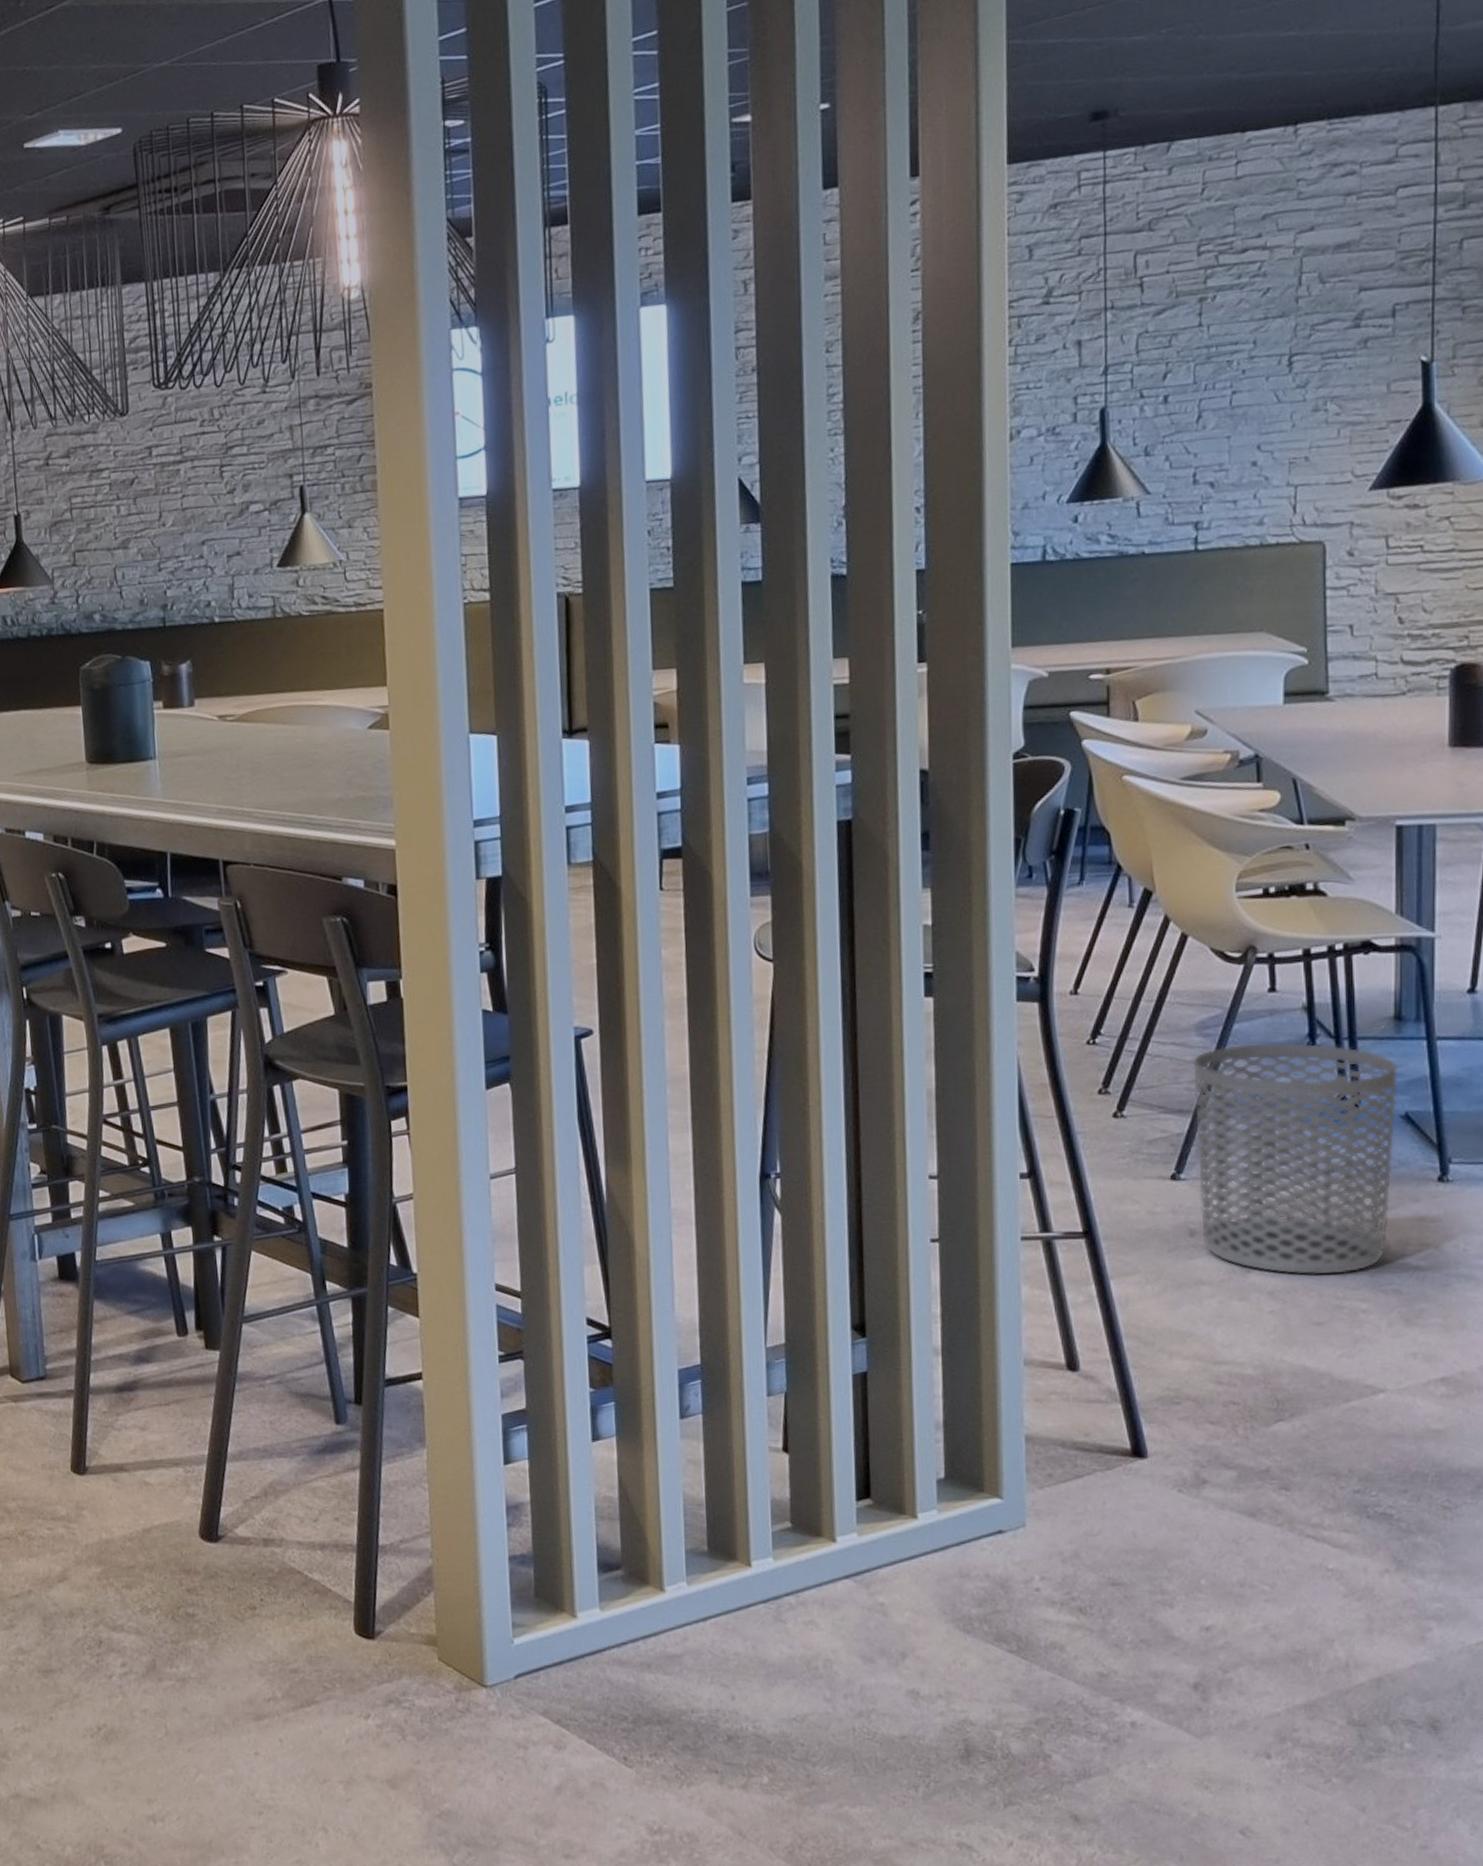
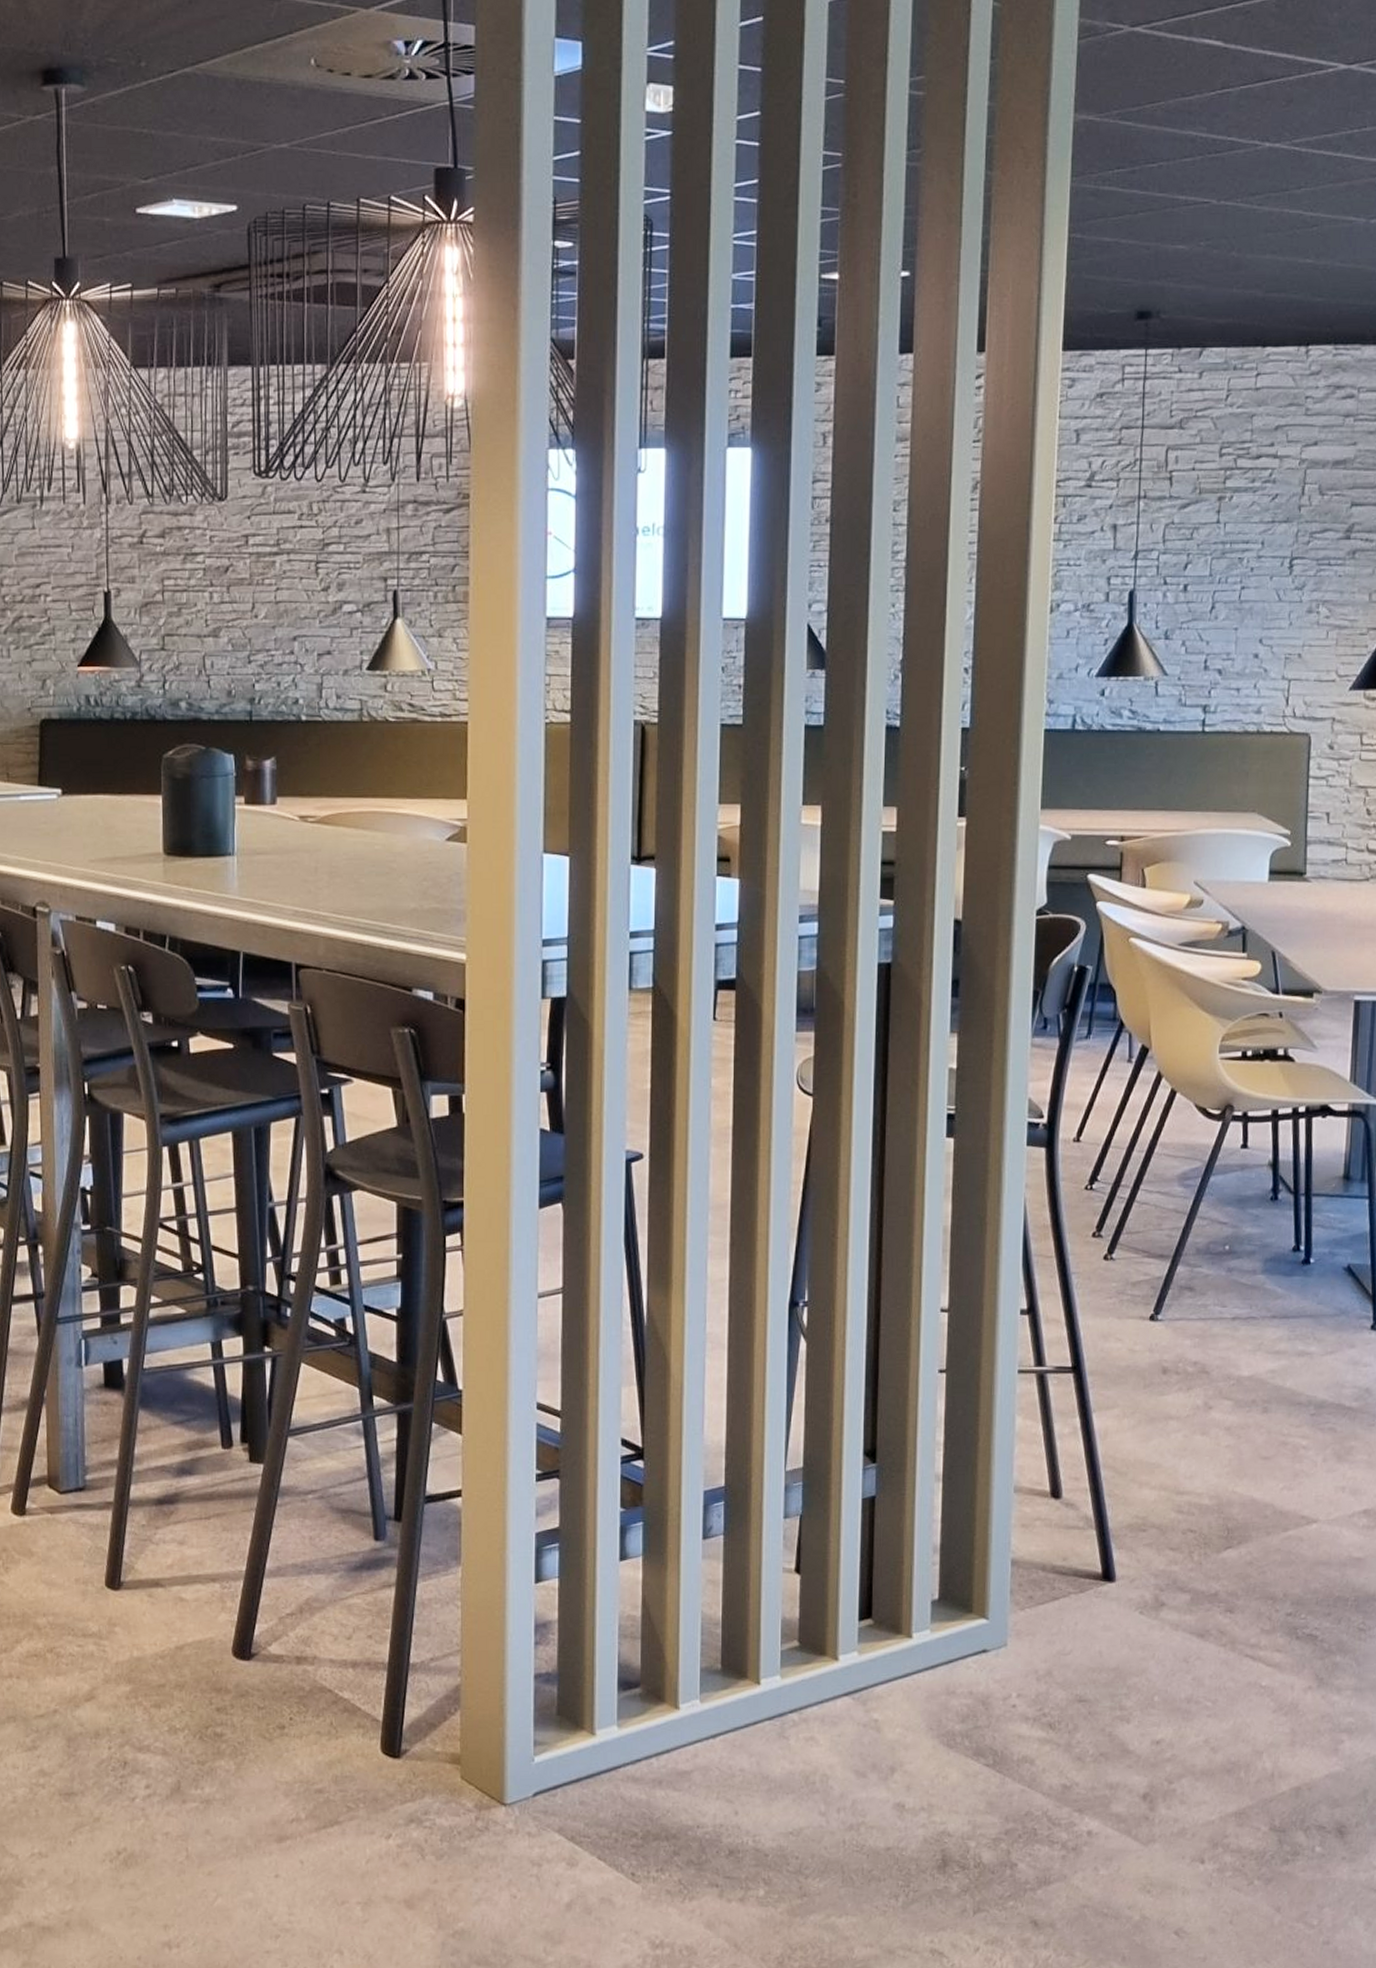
waste bin: present [1193,1043,1399,1275] -> none [1173,1195,1345,1413]

